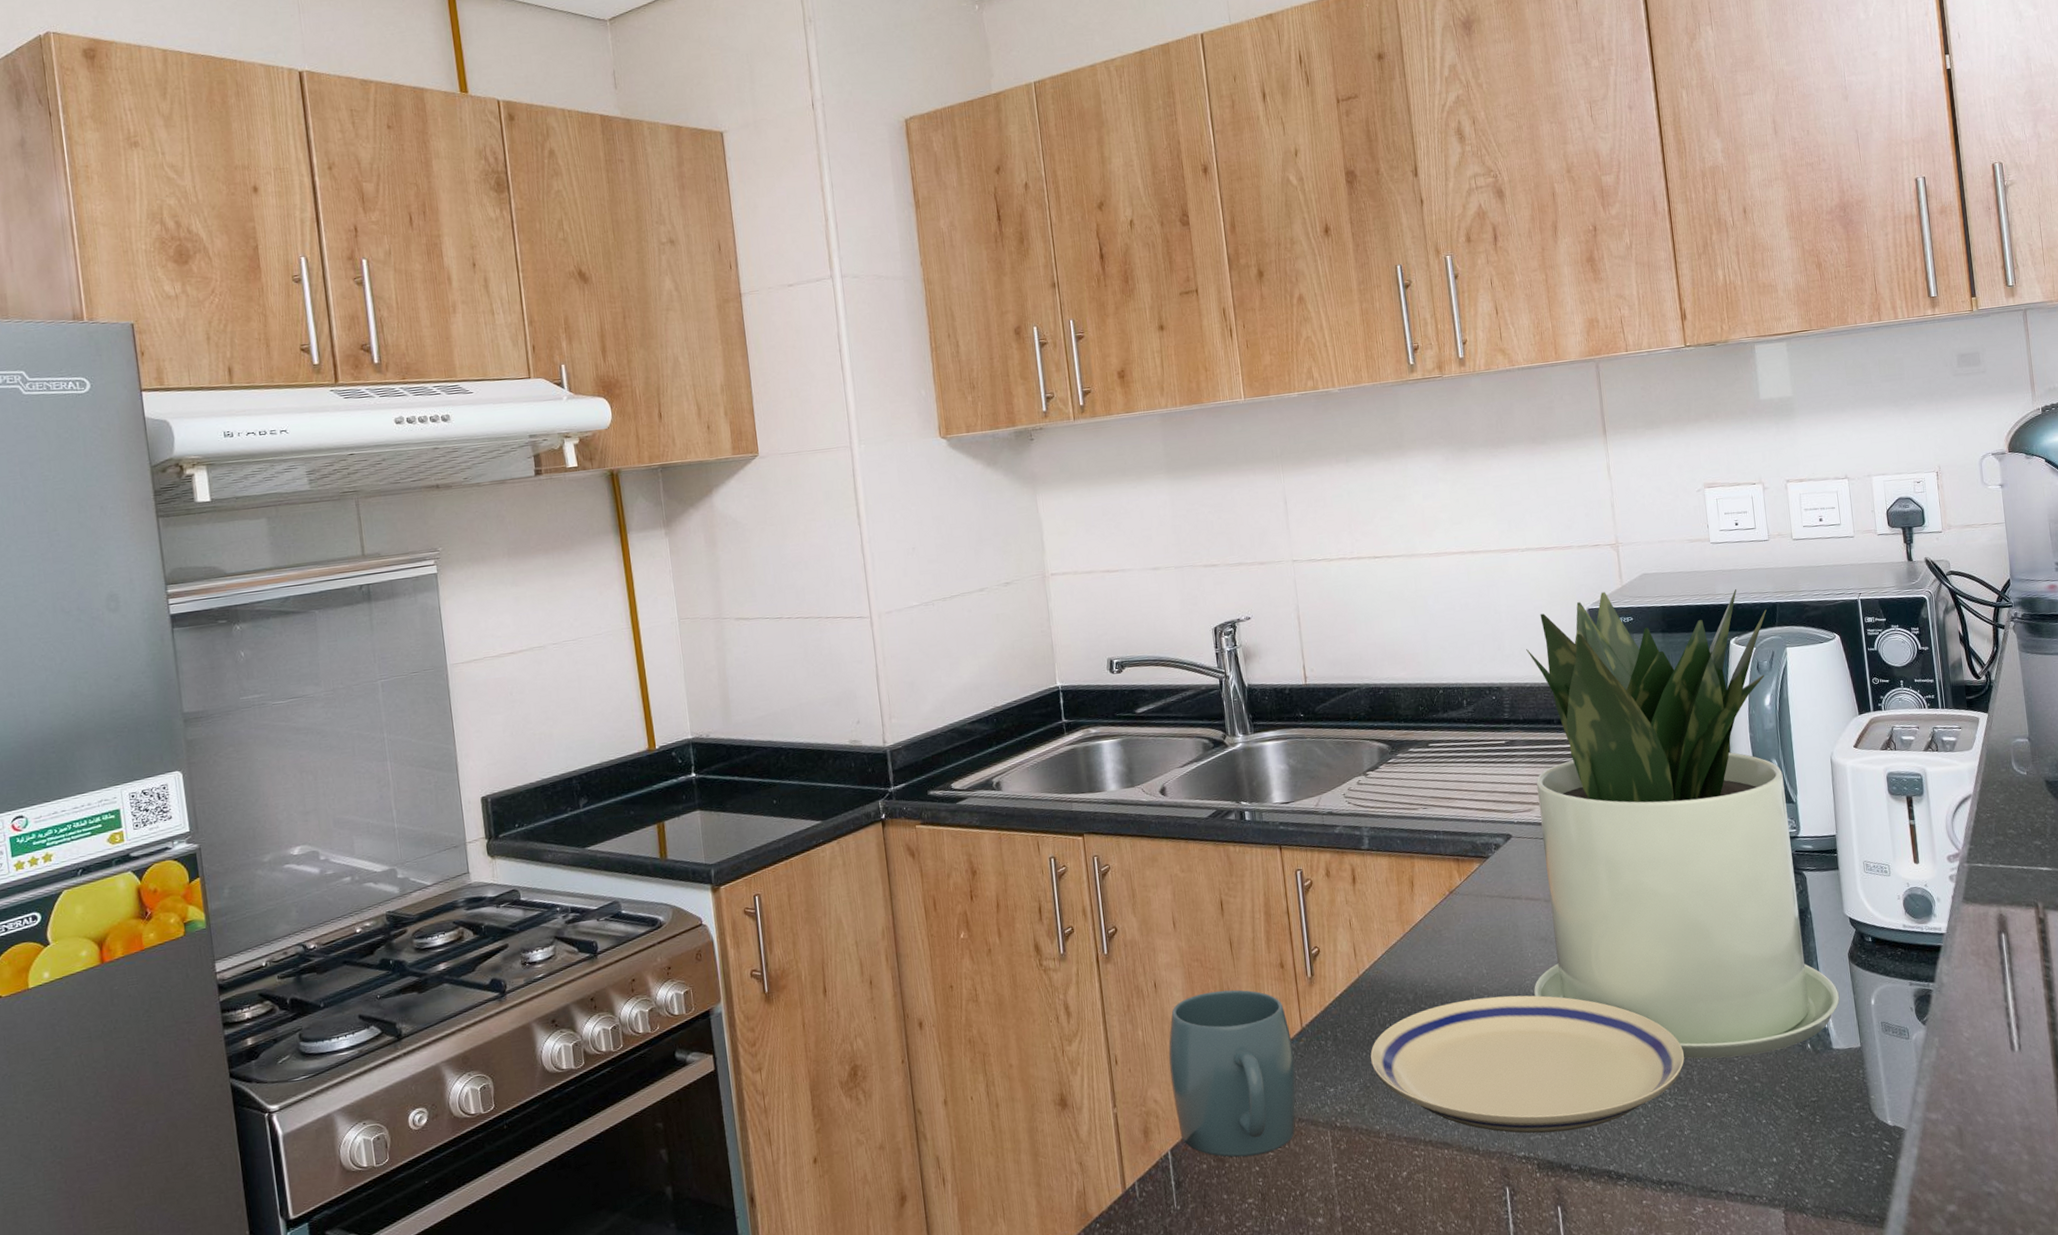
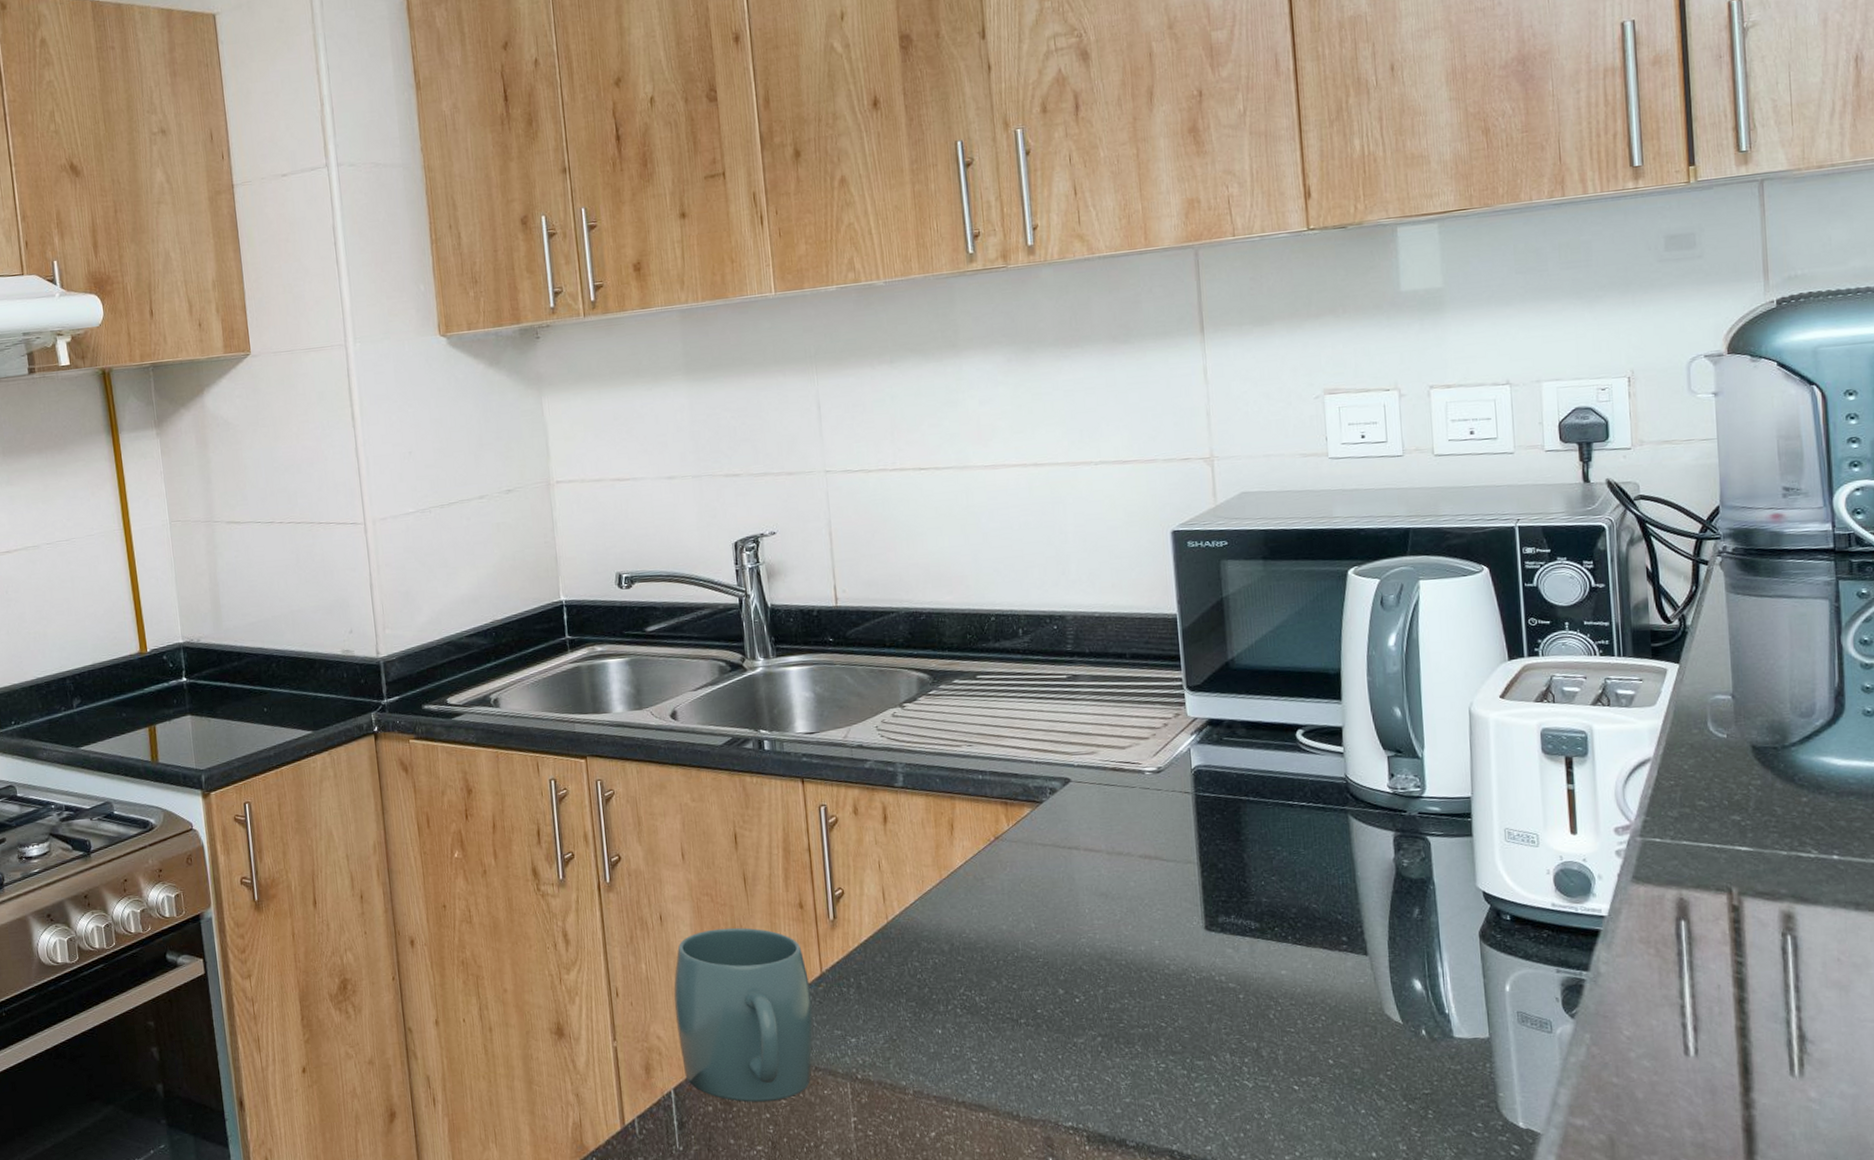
plate: present [1370,995,1684,1134] -> none [898,953,1268,1104]
planter: present [1526,589,1840,1059] -> none [1089,512,1466,1038]

